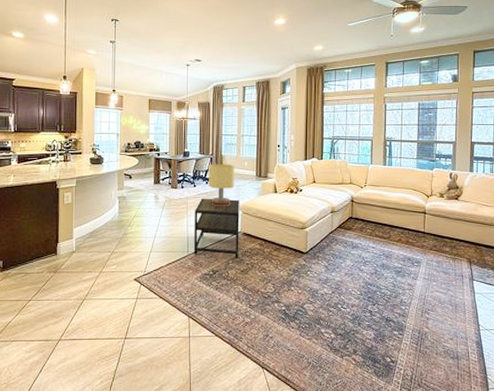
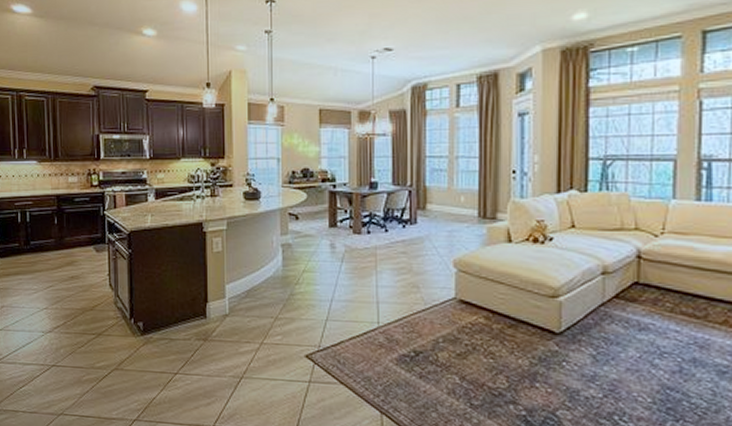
side table: present [193,198,239,258] -> none [386,248,454,336]
table lamp: present [209,164,235,207] -> none [406,199,446,262]

